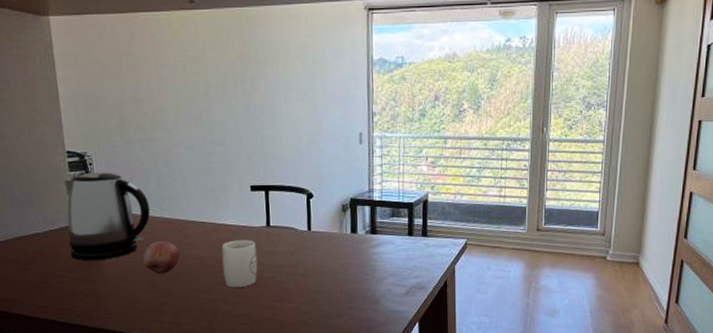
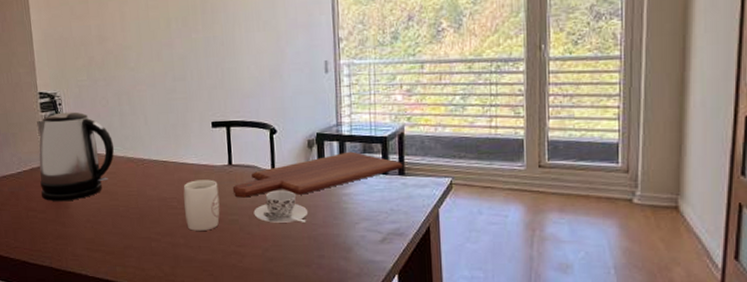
fruit: present [142,241,180,274] -> none [107,181,143,215]
cutting board: none [270,215,427,257] -> present [232,151,404,198]
teacup: none [290,249,341,279] -> present [253,190,309,223]

